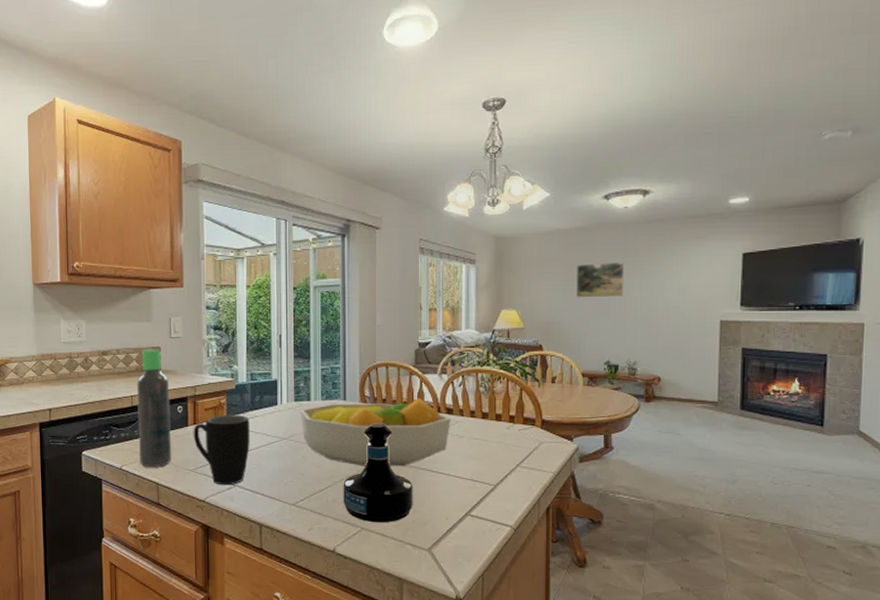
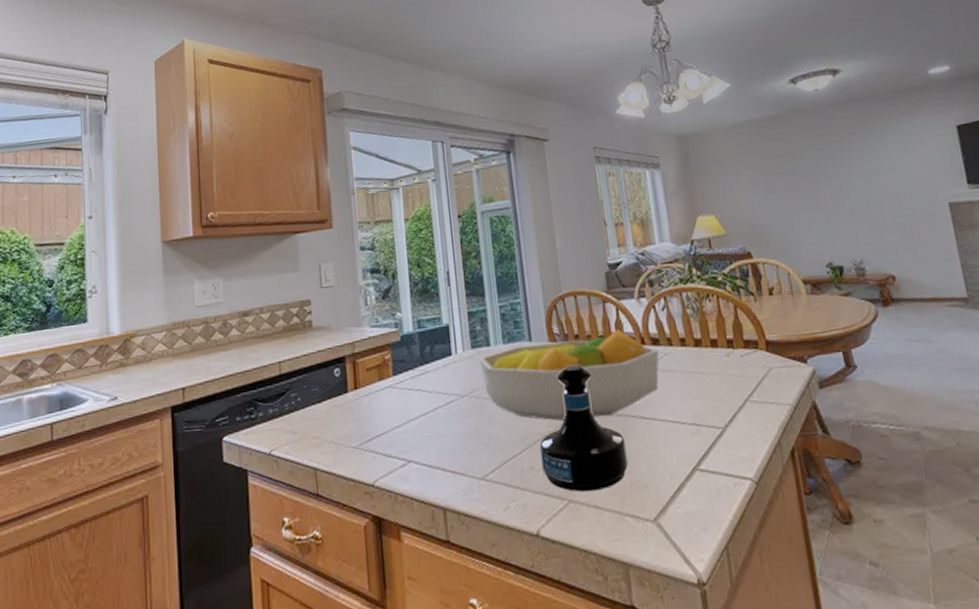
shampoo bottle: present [136,349,172,468] -> none [284,302,331,449]
mug: present [193,414,250,486] -> none [354,371,424,463]
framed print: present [576,262,625,298] -> none [774,148,834,194]

